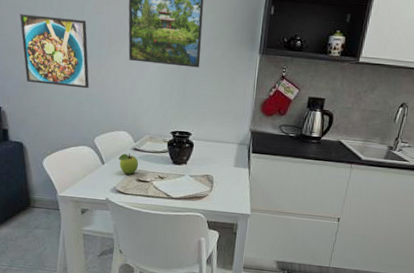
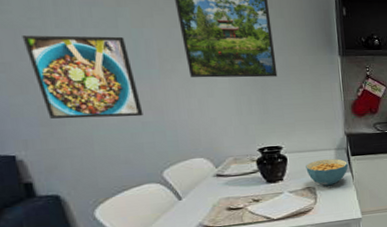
fruit: present [119,153,139,175] -> none [199,181,227,206]
cereal bowl: none [208,151,247,178] -> present [306,159,348,186]

